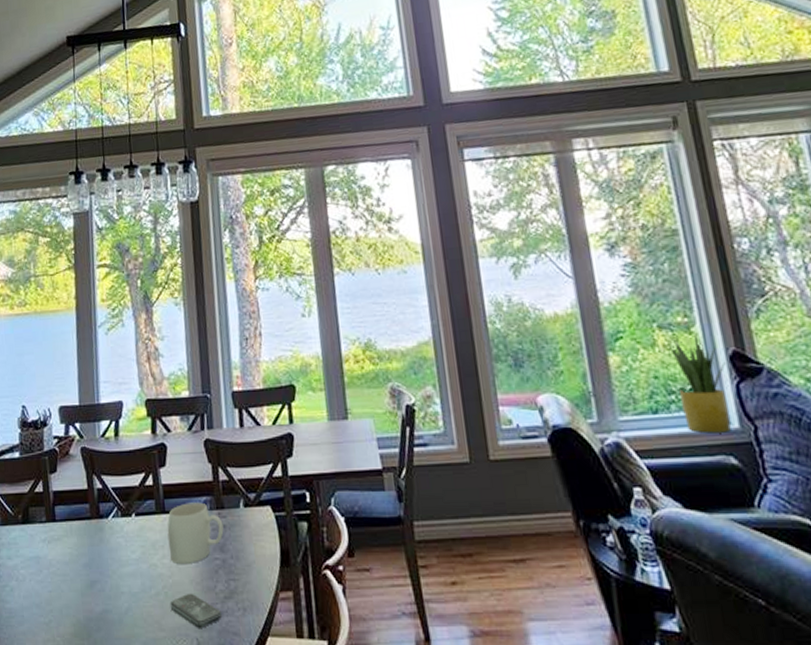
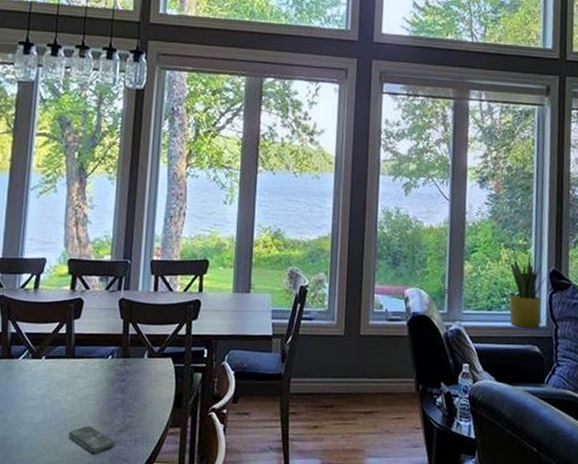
mug: present [167,502,224,564] -> none [73,350,127,401]

